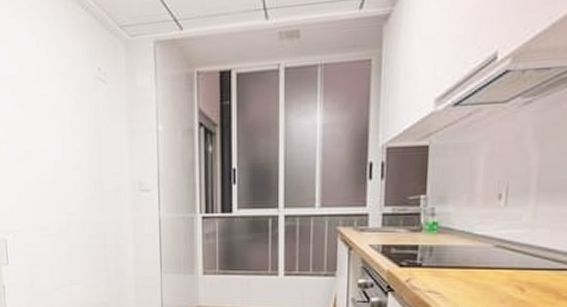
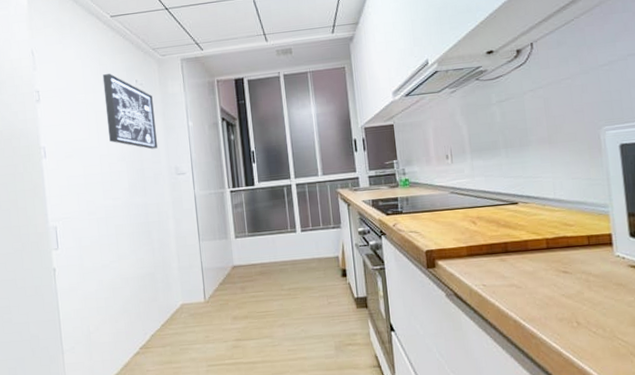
wall art: none [59,58,120,158] -> present [102,73,158,150]

